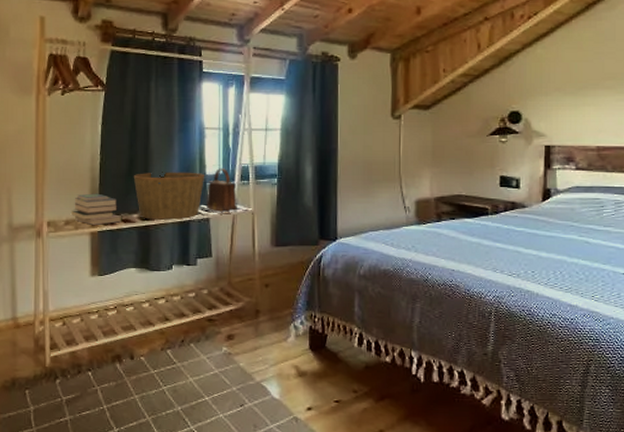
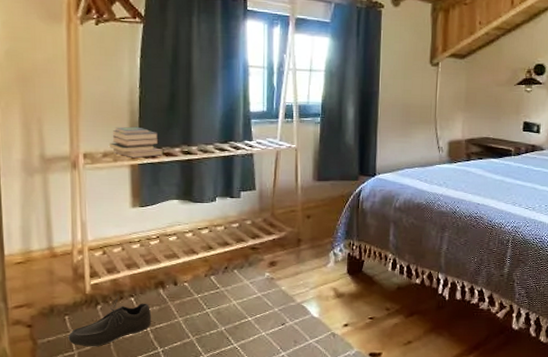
shoe: none [27,368,108,424] -> present [67,294,152,346]
basket: present [133,172,205,220] -> none [175,107,249,154]
handbag: present [207,168,237,213] -> none [250,106,281,149]

